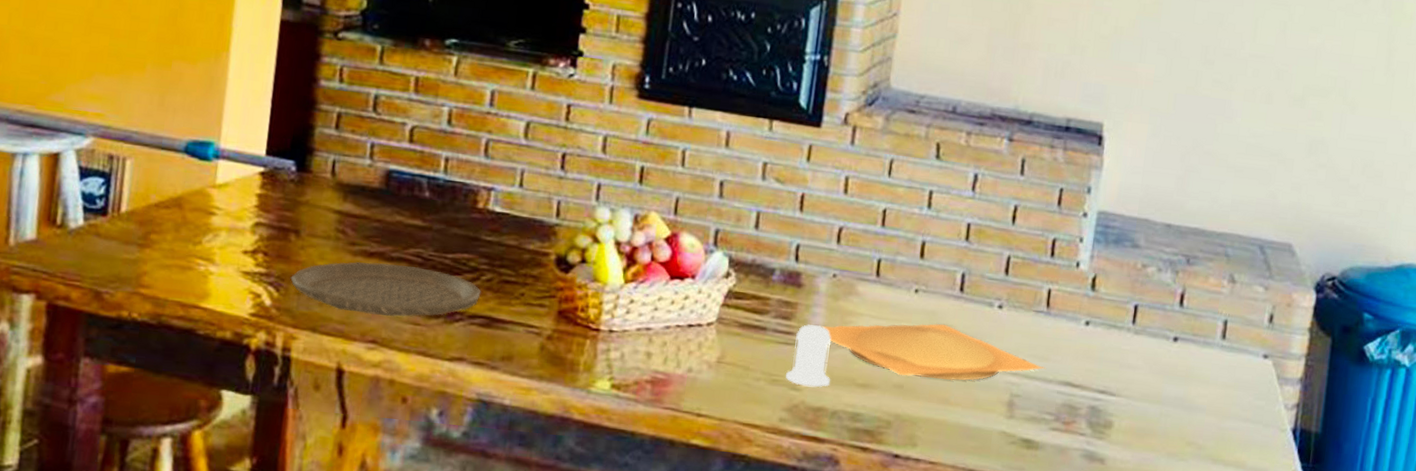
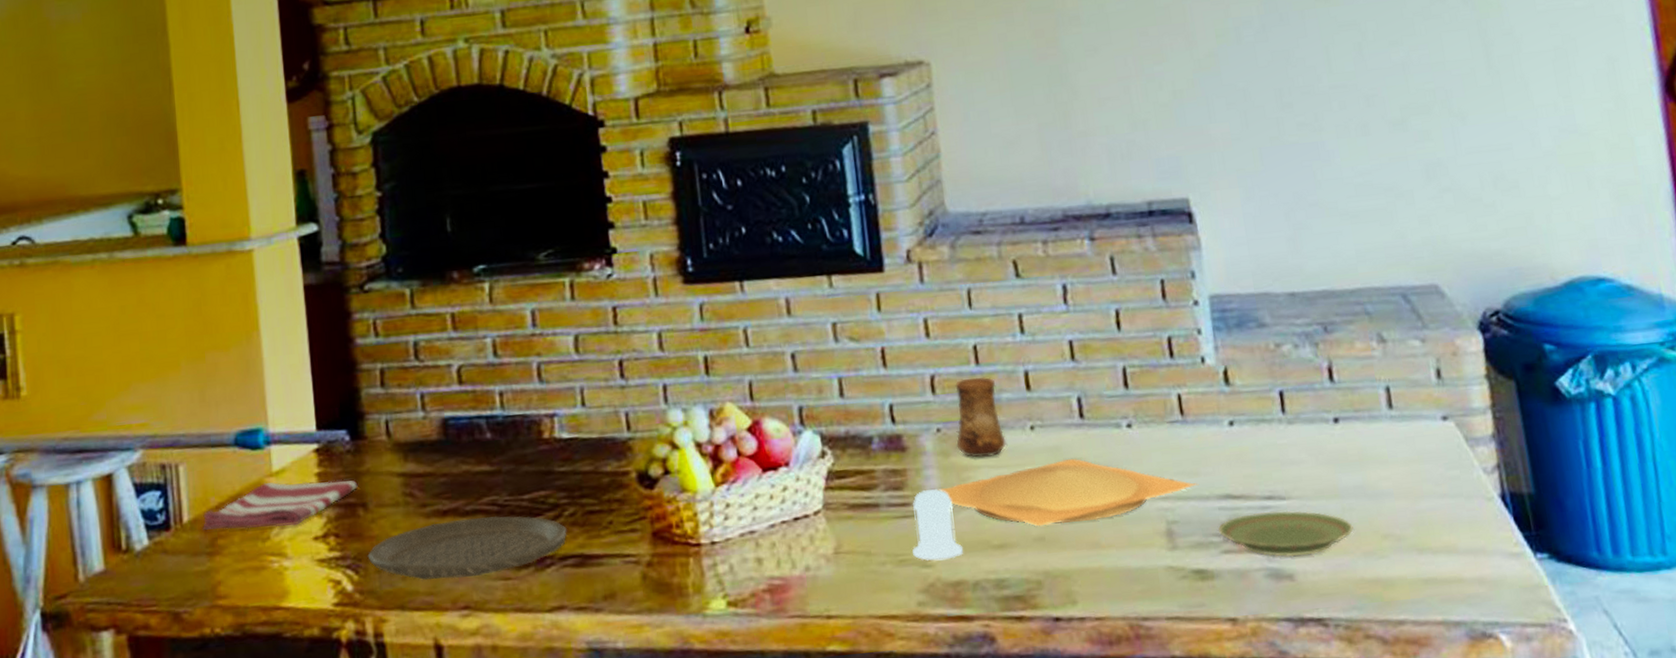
dish towel: none [138,192,295,237] -> present [203,479,358,530]
cup: none [847,236,895,308] -> present [955,376,1006,458]
plate: none [1052,402,1165,446] -> present [1218,510,1354,557]

